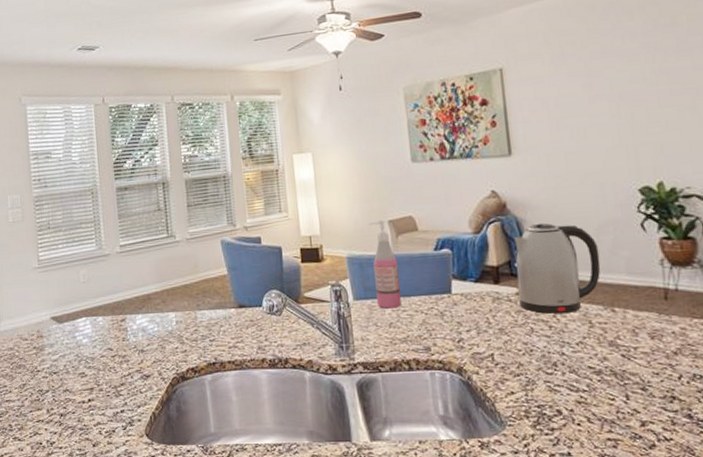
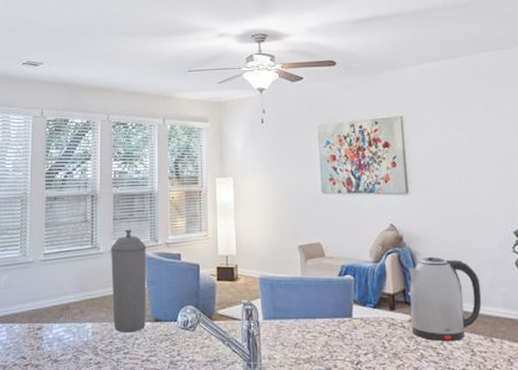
canister: none [186,215,230,320] -> present [110,230,146,333]
soap dispenser: present [368,219,401,309] -> none [280,244,307,329]

